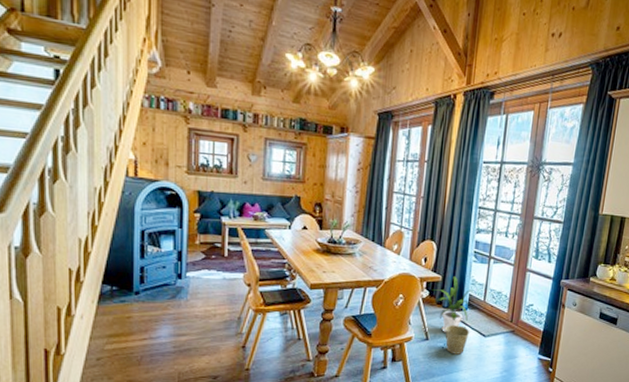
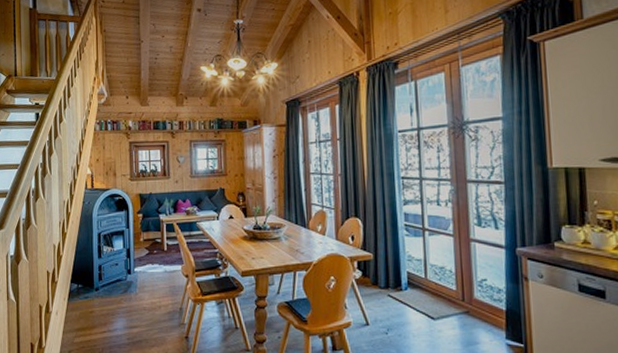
house plant: present [432,276,473,332] -> none [365,253,411,316]
bucket: present [445,315,470,355] -> none [386,296,416,341]

